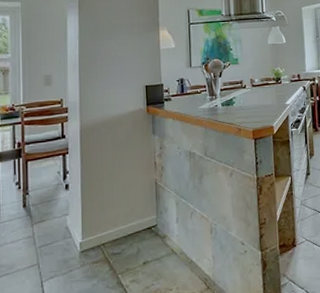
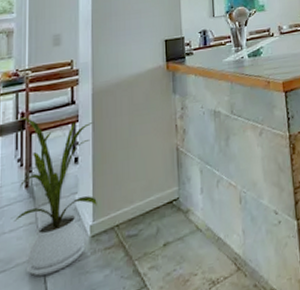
house plant: none [14,146,86,281] -> present [13,116,97,276]

